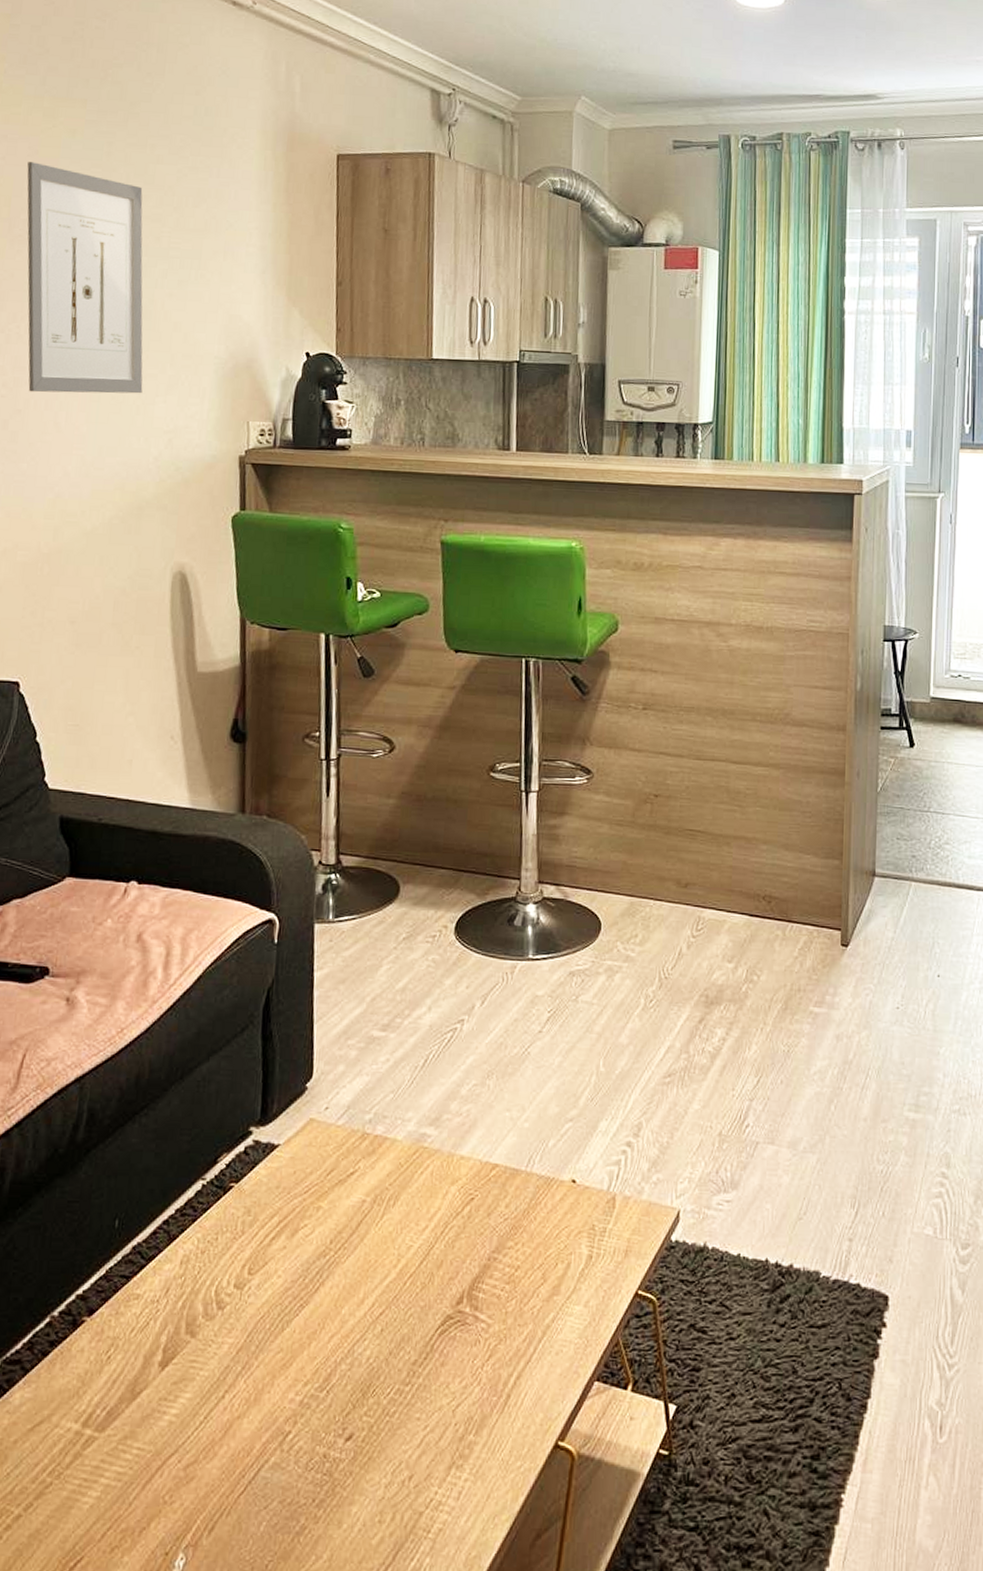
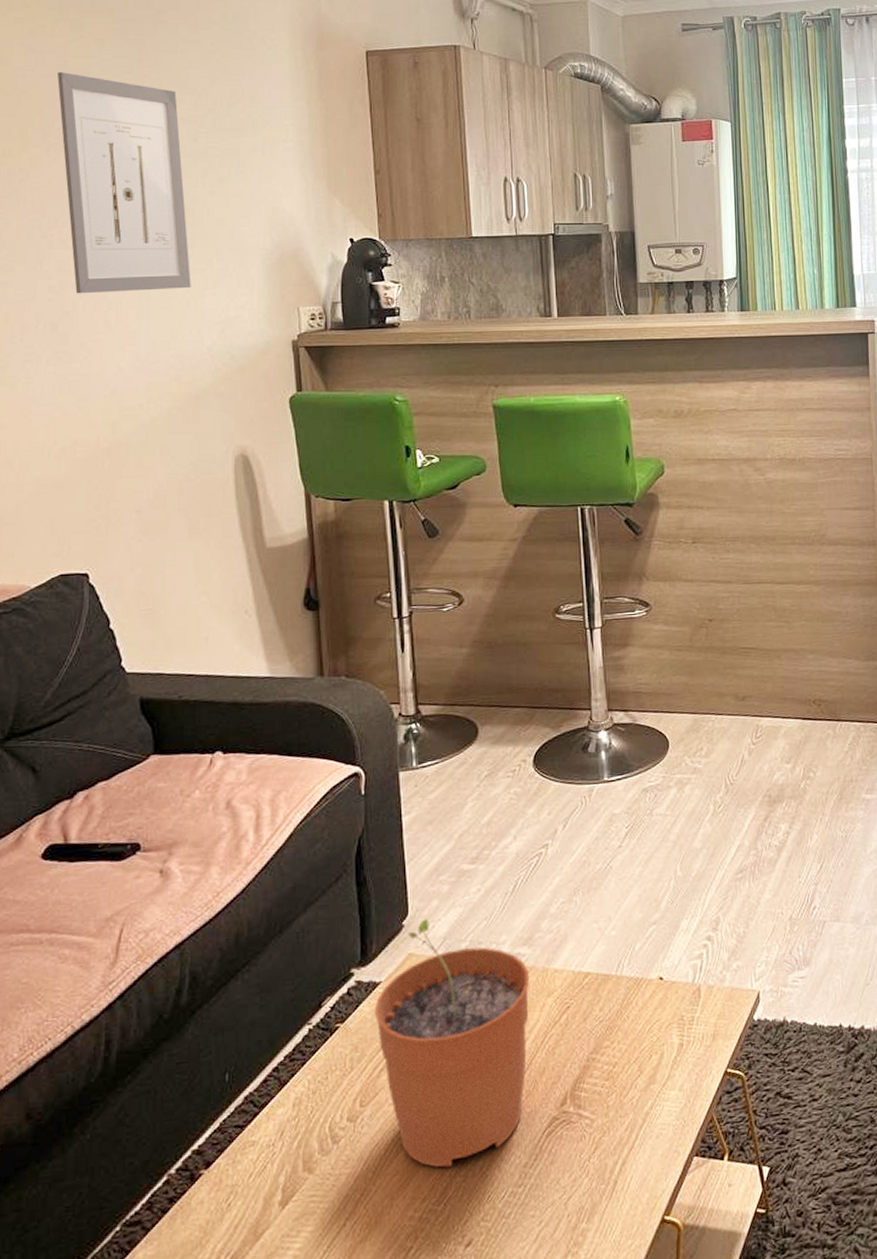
plant pot: none [270,1083,435,1352] -> present [374,918,530,1168]

